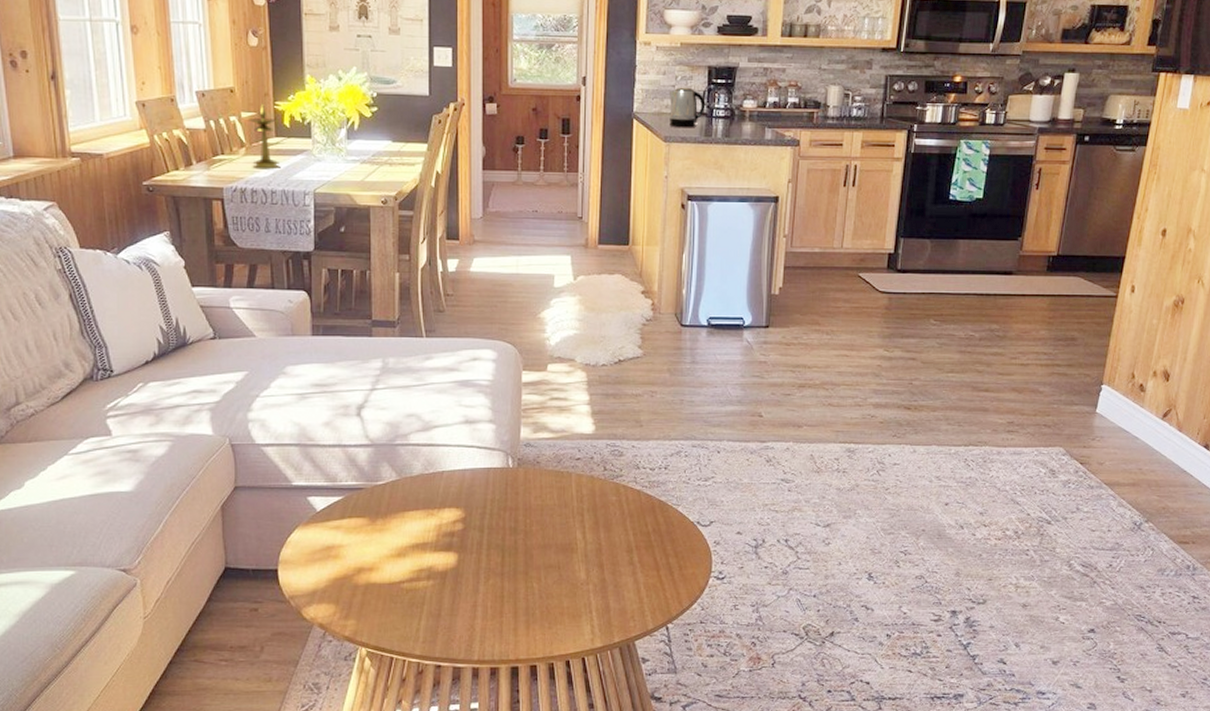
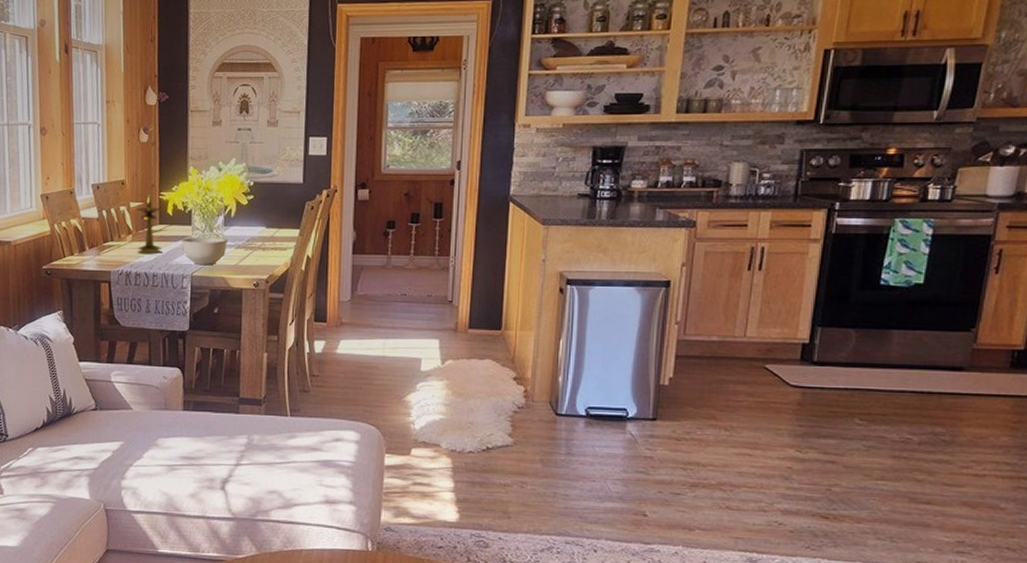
bowl: none [302,151,352,182] -> present [182,237,228,266]
kettle: present [670,87,706,128] -> none [549,168,589,210]

